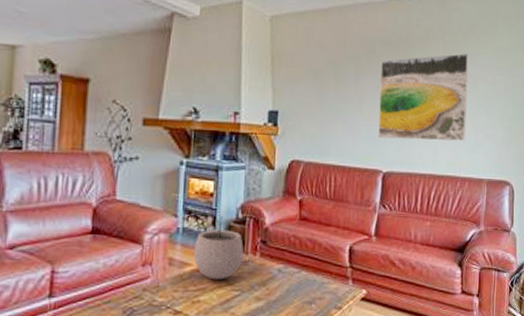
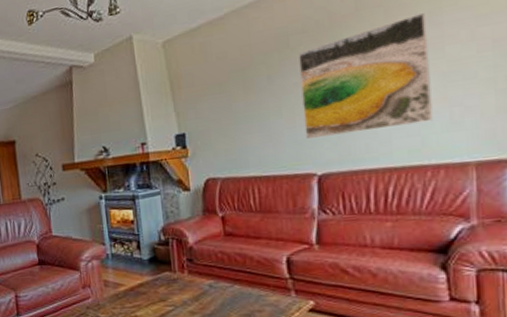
plant pot: present [194,216,244,279] -> none [124,240,172,297]

